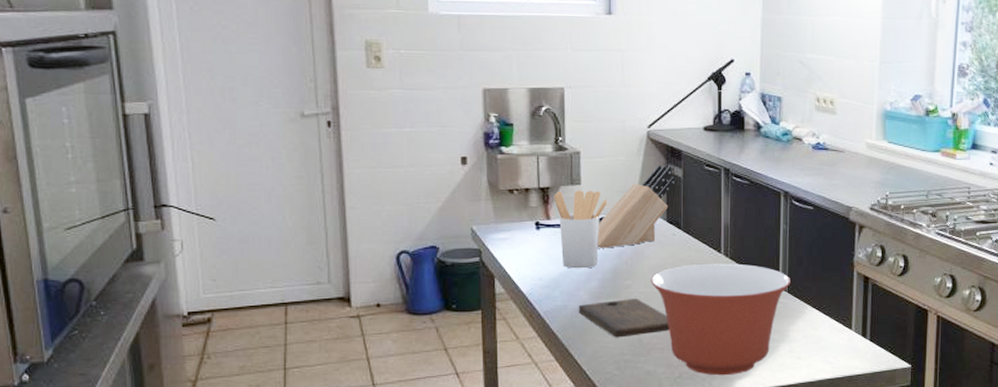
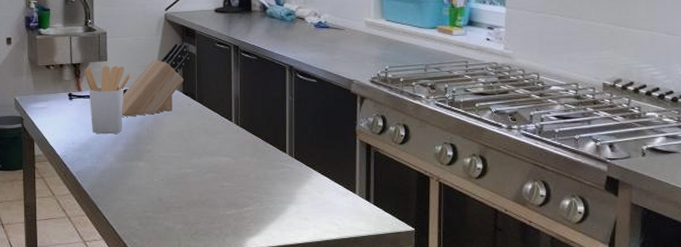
cutting board: present [578,299,670,338] -> none [105,162,187,196]
mixing bowl: present [651,263,791,376] -> none [169,131,298,233]

